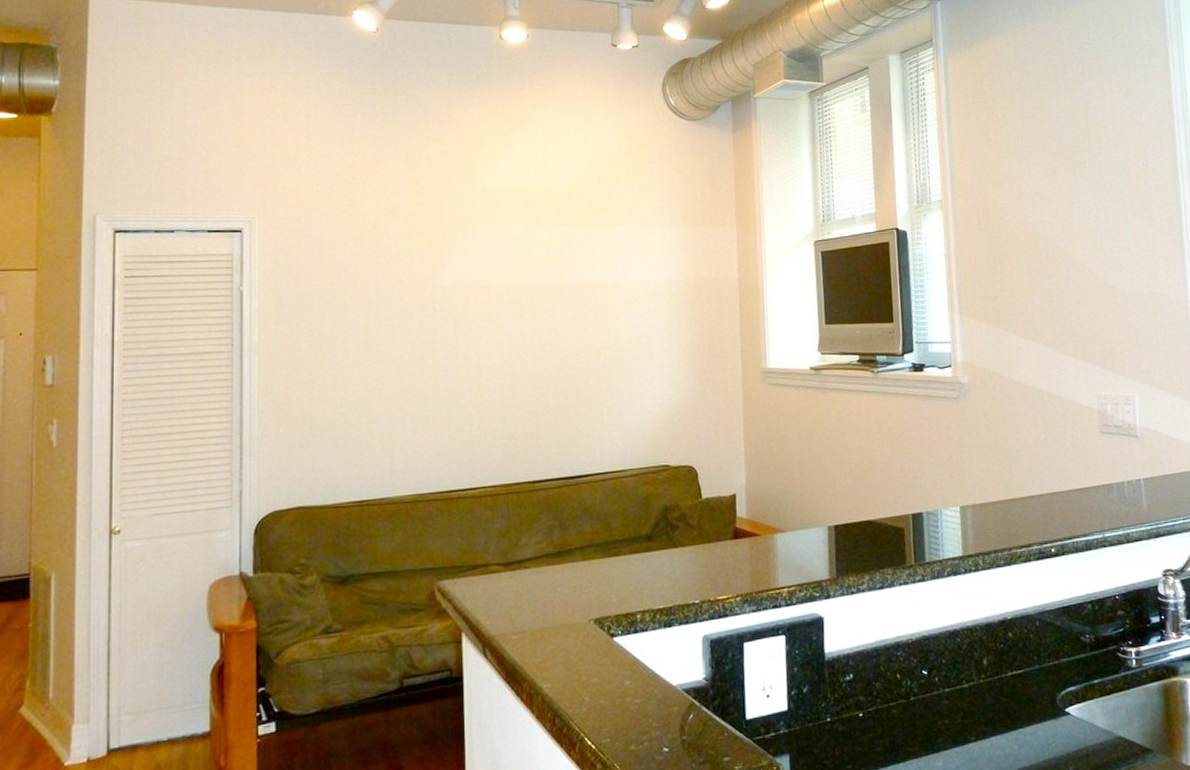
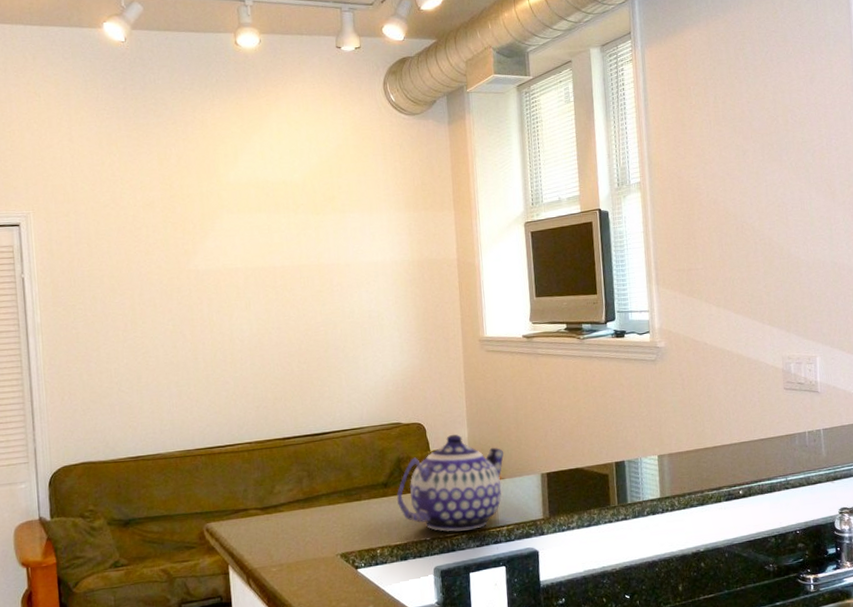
teapot: none [661,479,787,594] -> present [396,434,504,532]

